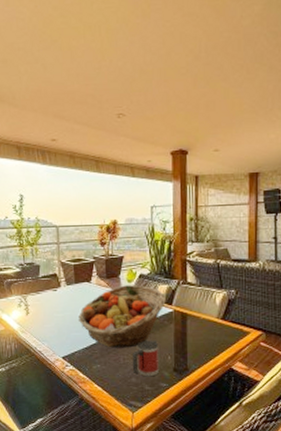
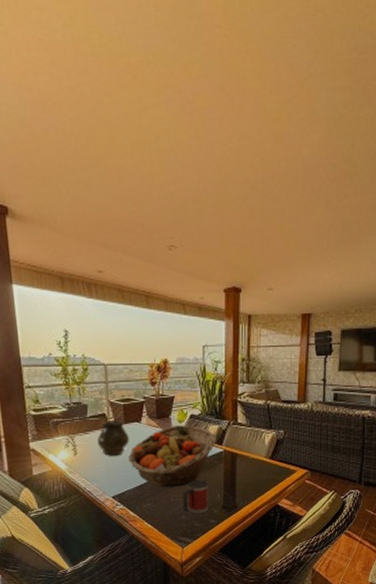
vase: none [49,280,79,316] -> present [98,420,129,456]

